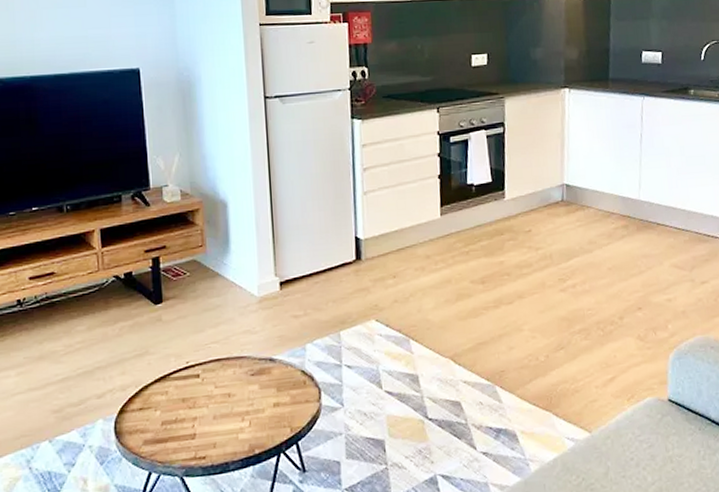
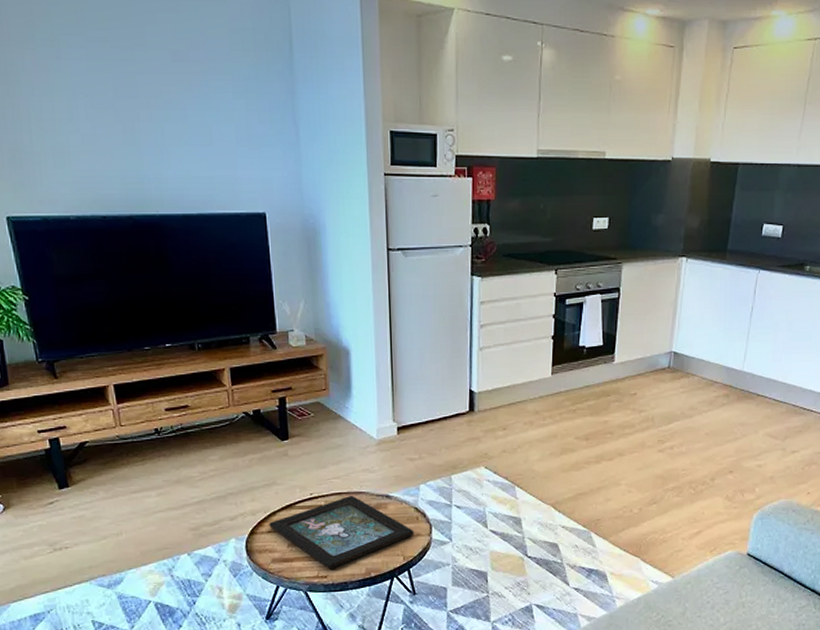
decorative tray: none [140,361,302,449] -> present [269,496,414,569]

